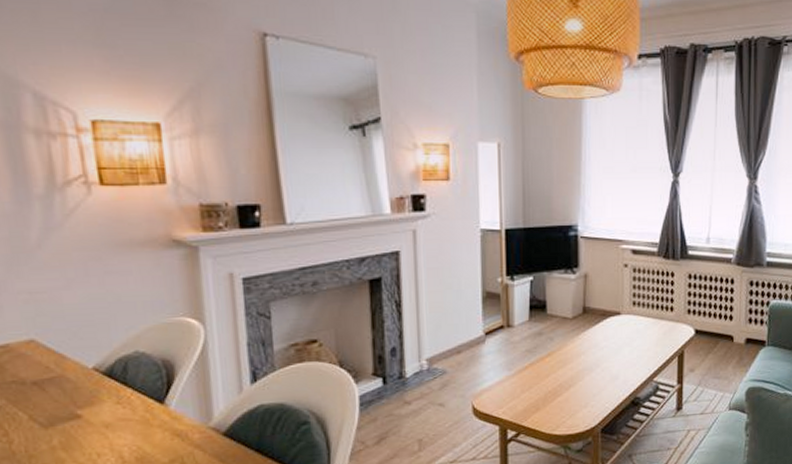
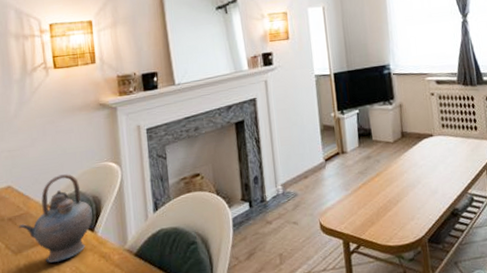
teapot: none [48,329,162,440] -> present [18,174,93,263]

